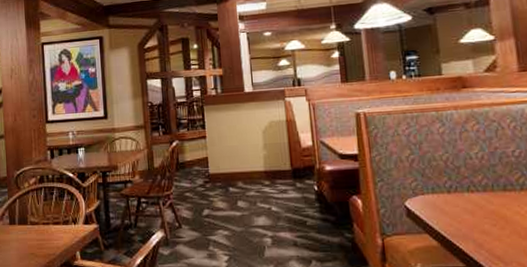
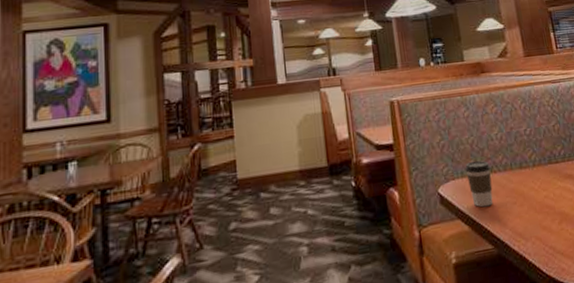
coffee cup: none [437,178,468,225] -> present [465,160,494,208]

